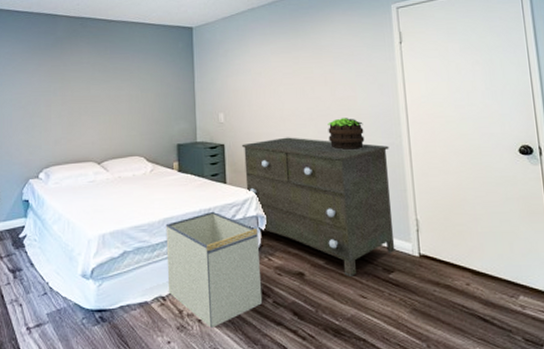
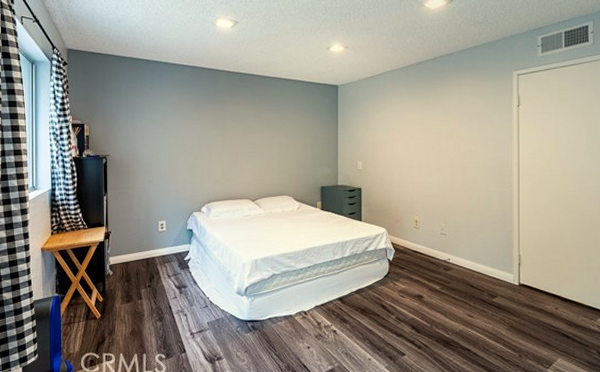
storage bin: present [165,211,263,328] -> none [309,243,387,337]
dresser: present [241,137,395,276] -> none [376,184,501,300]
potted plant: present [327,118,365,150] -> none [450,169,481,196]

